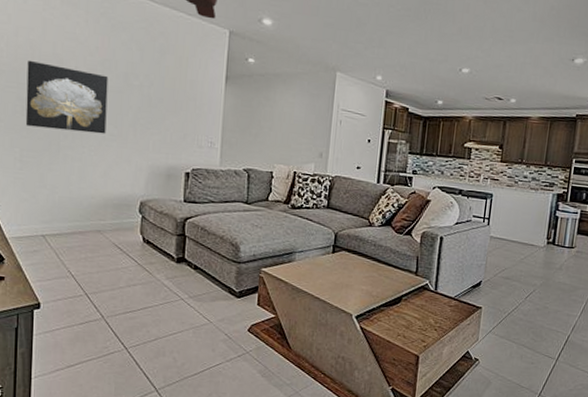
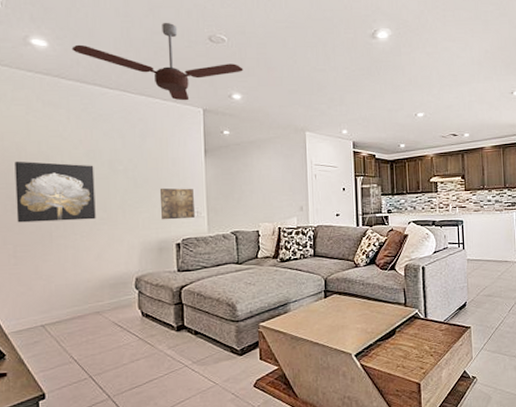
wall art: none [173,111,209,148] -> present [159,188,194,220]

